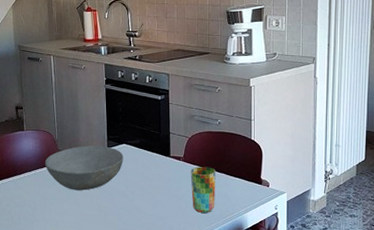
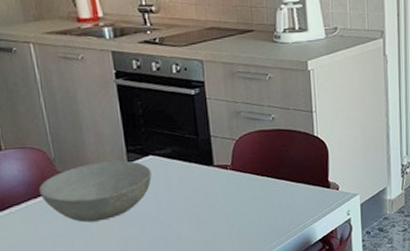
cup: present [190,167,216,213] -> none [241,174,276,230]

